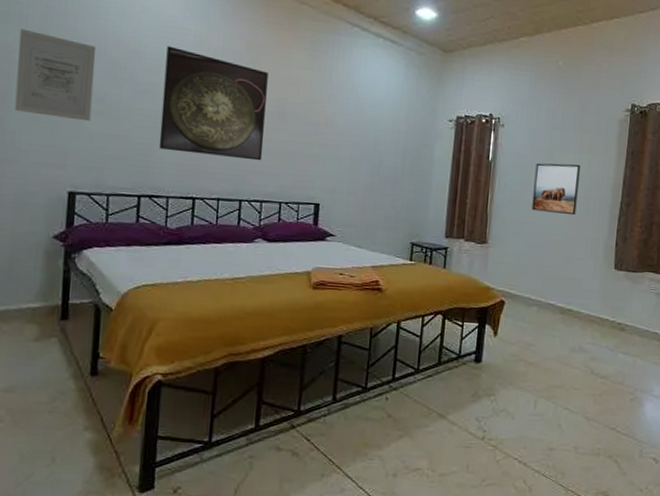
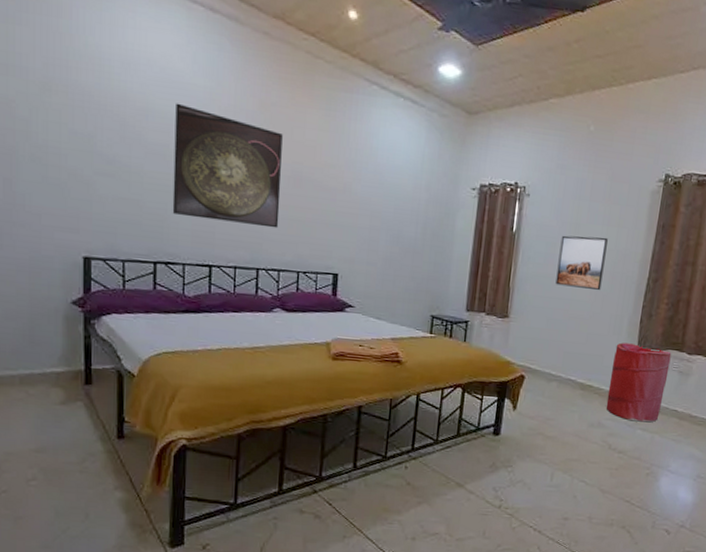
wall art: present [14,28,96,122] -> none [21,82,102,184]
laundry hamper: none [586,266,648,346] -> present [605,342,672,423]

